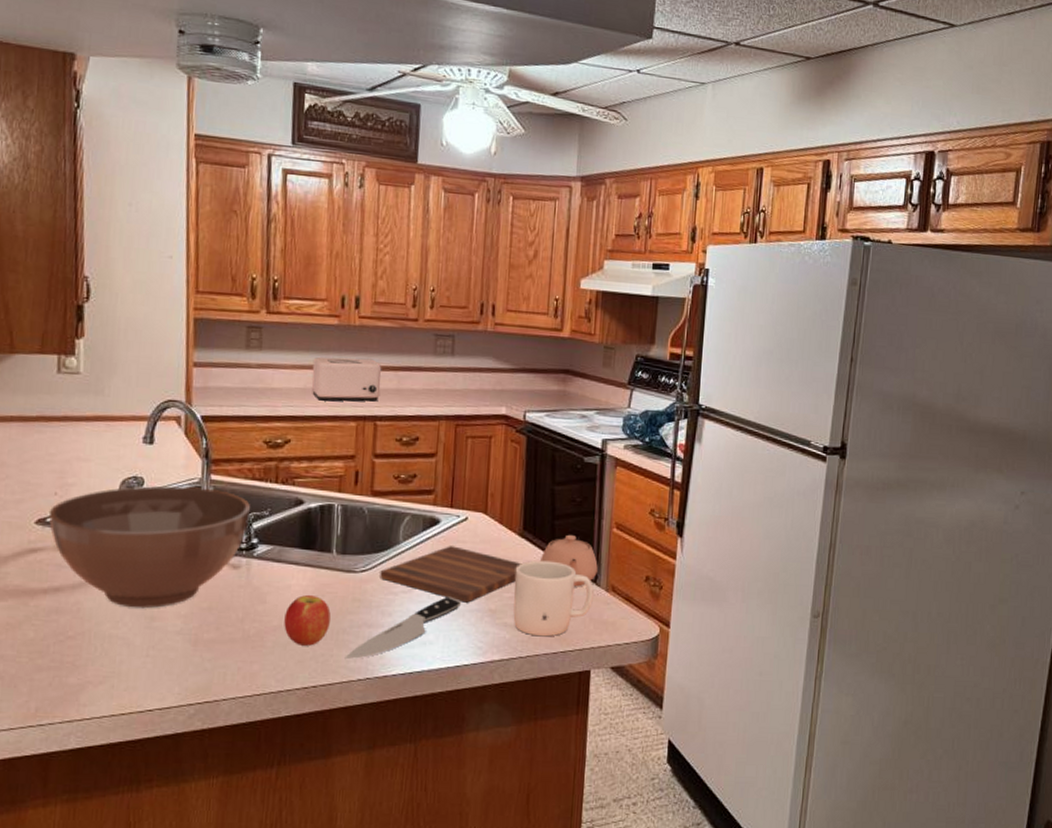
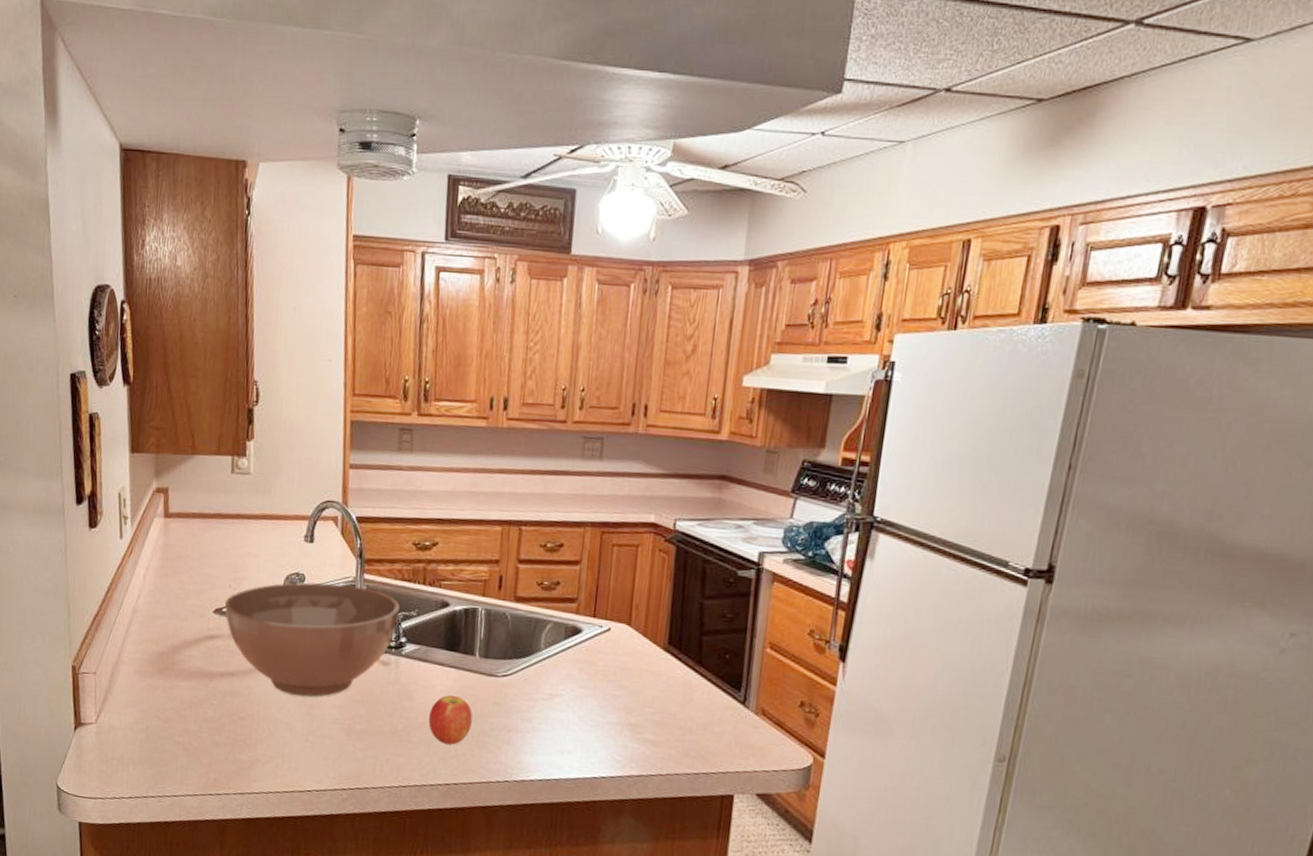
toaster: present [311,357,382,402] -> none [459,460,529,506]
kitchen knife: present [345,596,462,659] -> none [485,707,602,761]
cutting board: present [380,546,522,603] -> none [520,656,666,715]
mug: present [513,560,594,637] -> none [654,676,742,757]
teapot: present [541,534,598,587] -> none [685,651,748,708]

